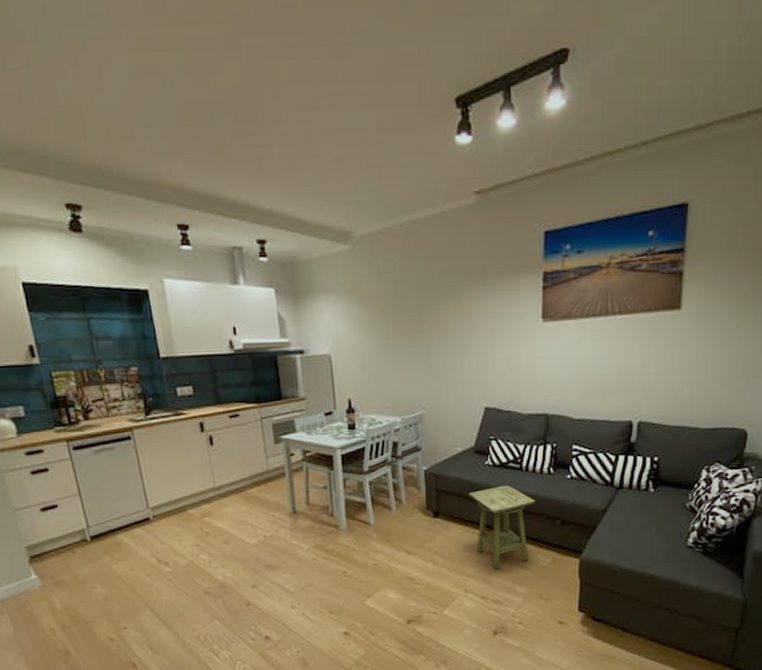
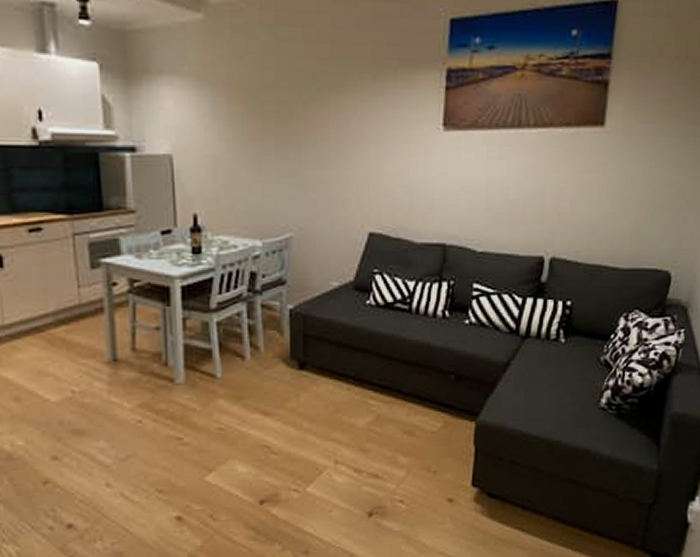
side table: present [468,485,535,570] -> none [344,331,426,436]

